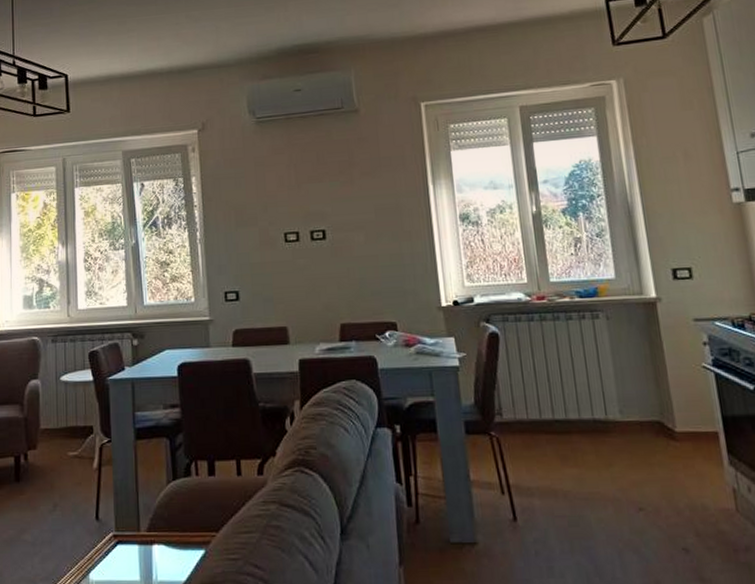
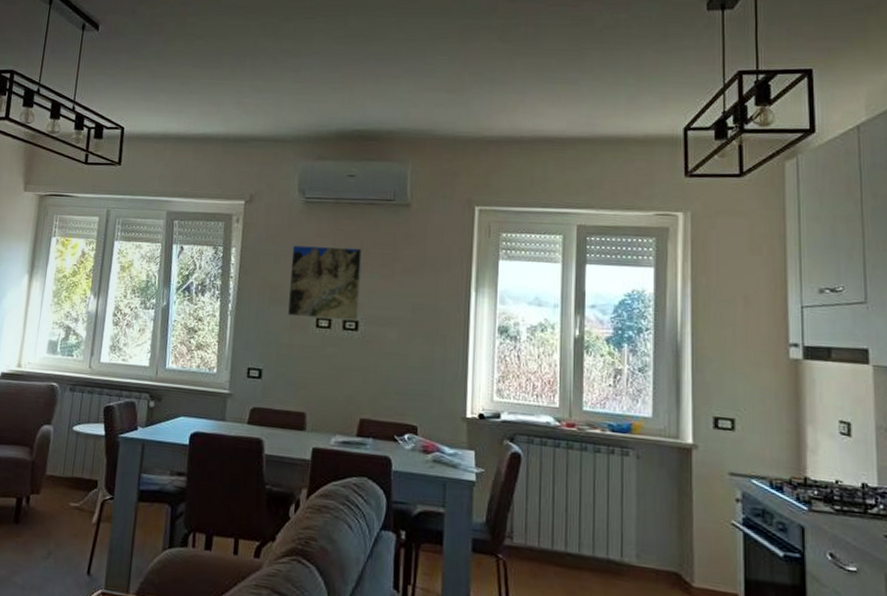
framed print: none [250,159,325,235] -> present [287,245,363,322]

